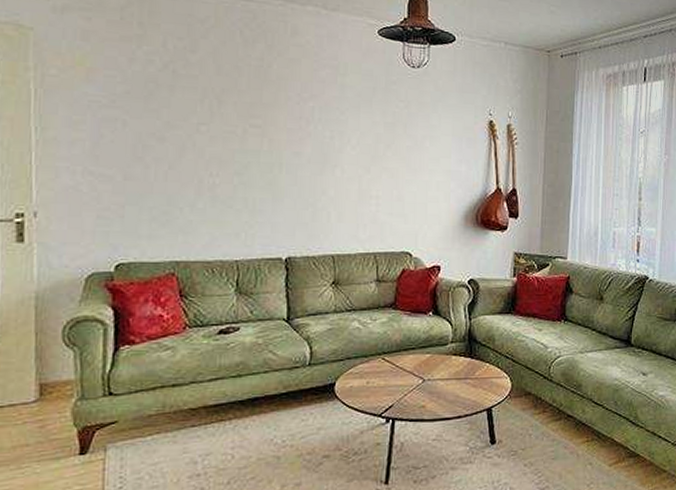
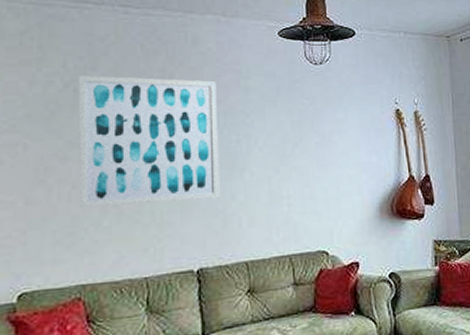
wall art: none [176,57,313,192] -> present [78,75,220,208]

